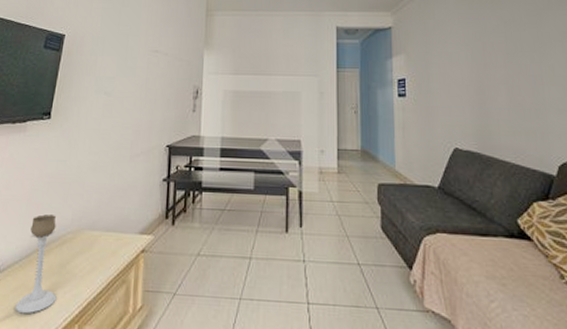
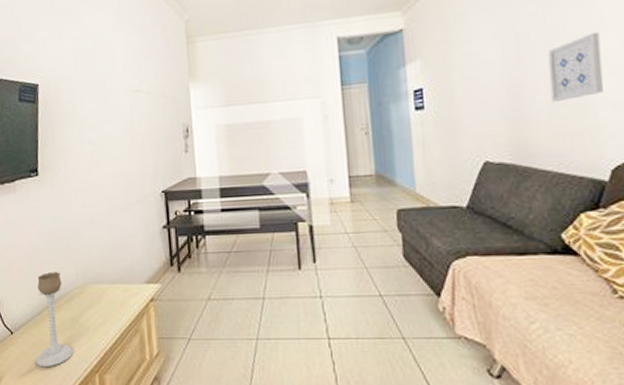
wall art: none [508,49,552,104] -> present [548,32,604,103]

